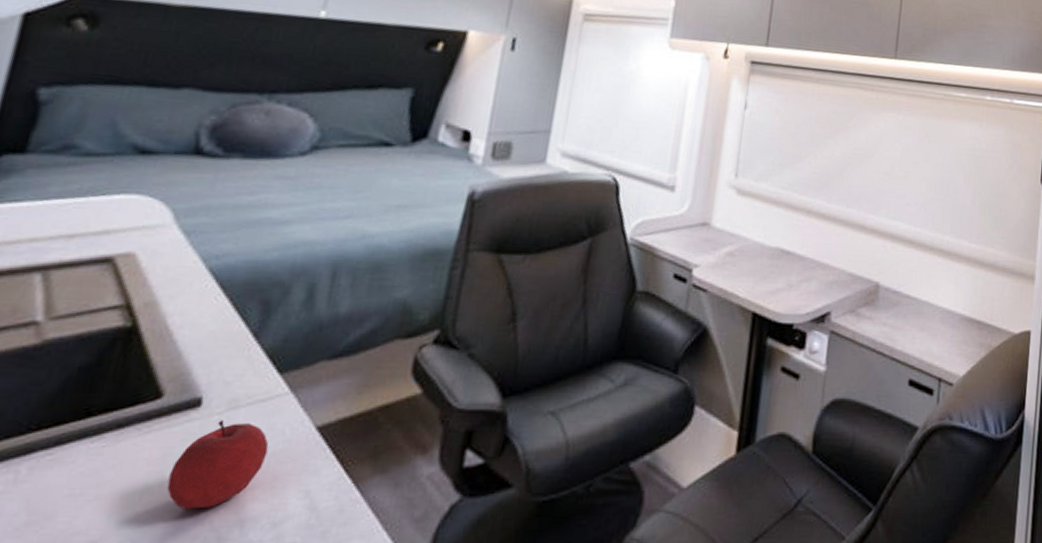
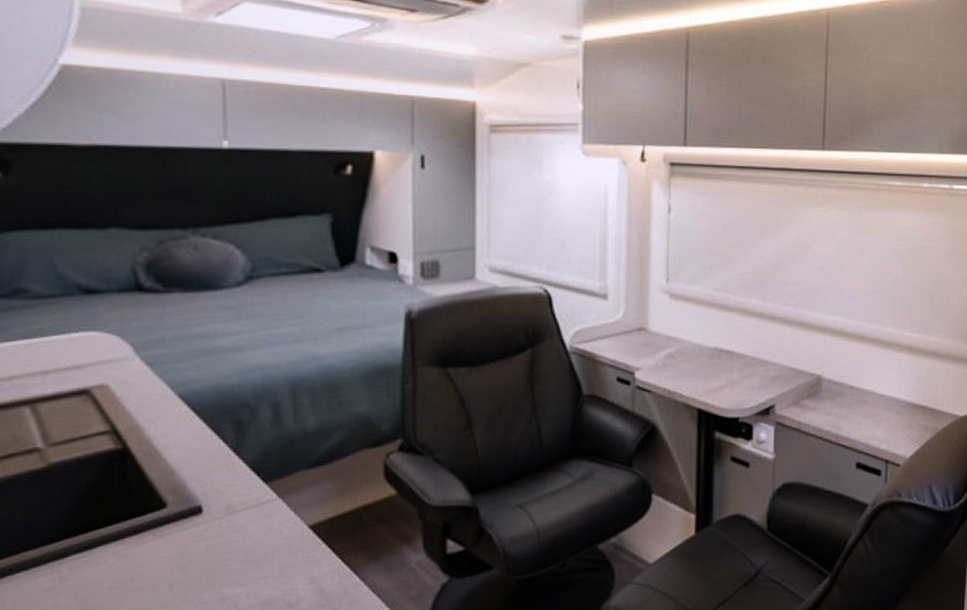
apple: present [166,420,269,510] -> none [190,524,271,596]

